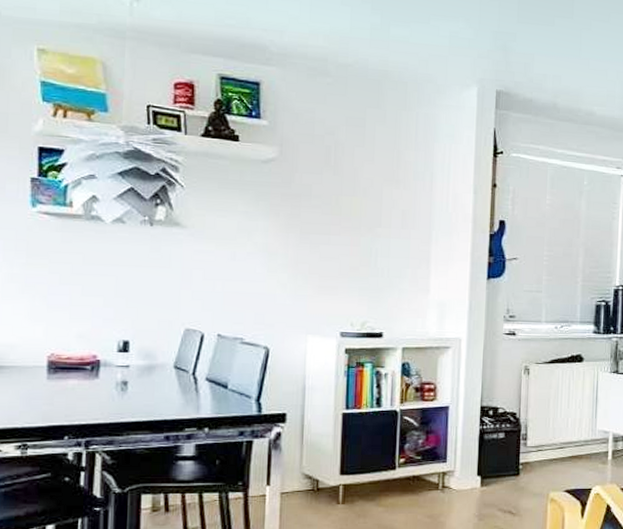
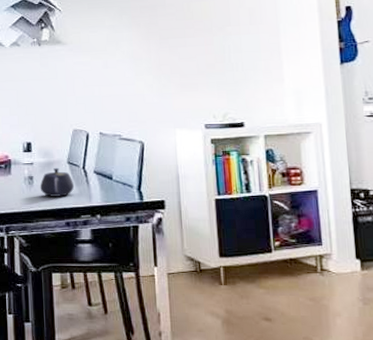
teapot: none [135,373,180,406] -> present [40,168,75,197]

